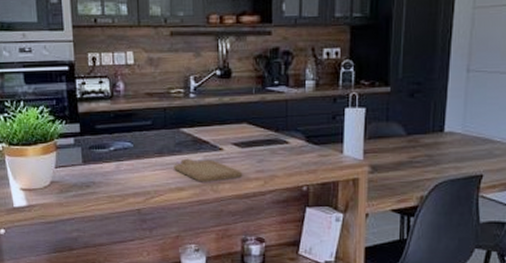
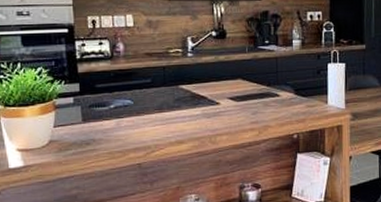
chopping board: present [174,158,242,182] -> none [173,113,238,135]

